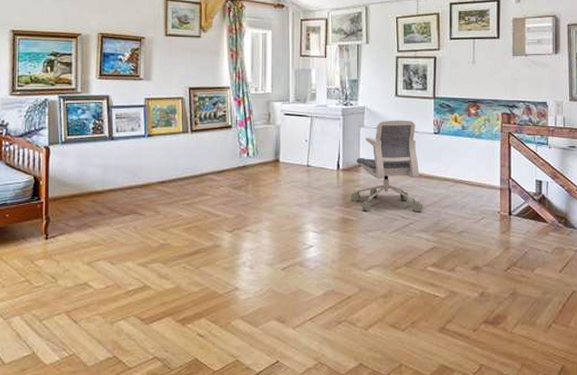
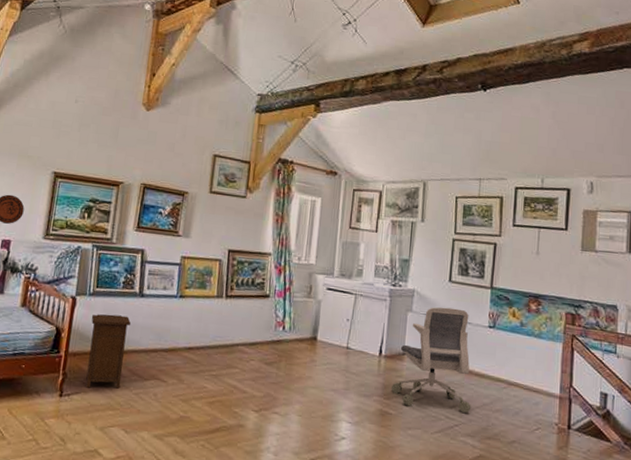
nightstand: none [66,159,105,229] -> present [86,314,132,389]

